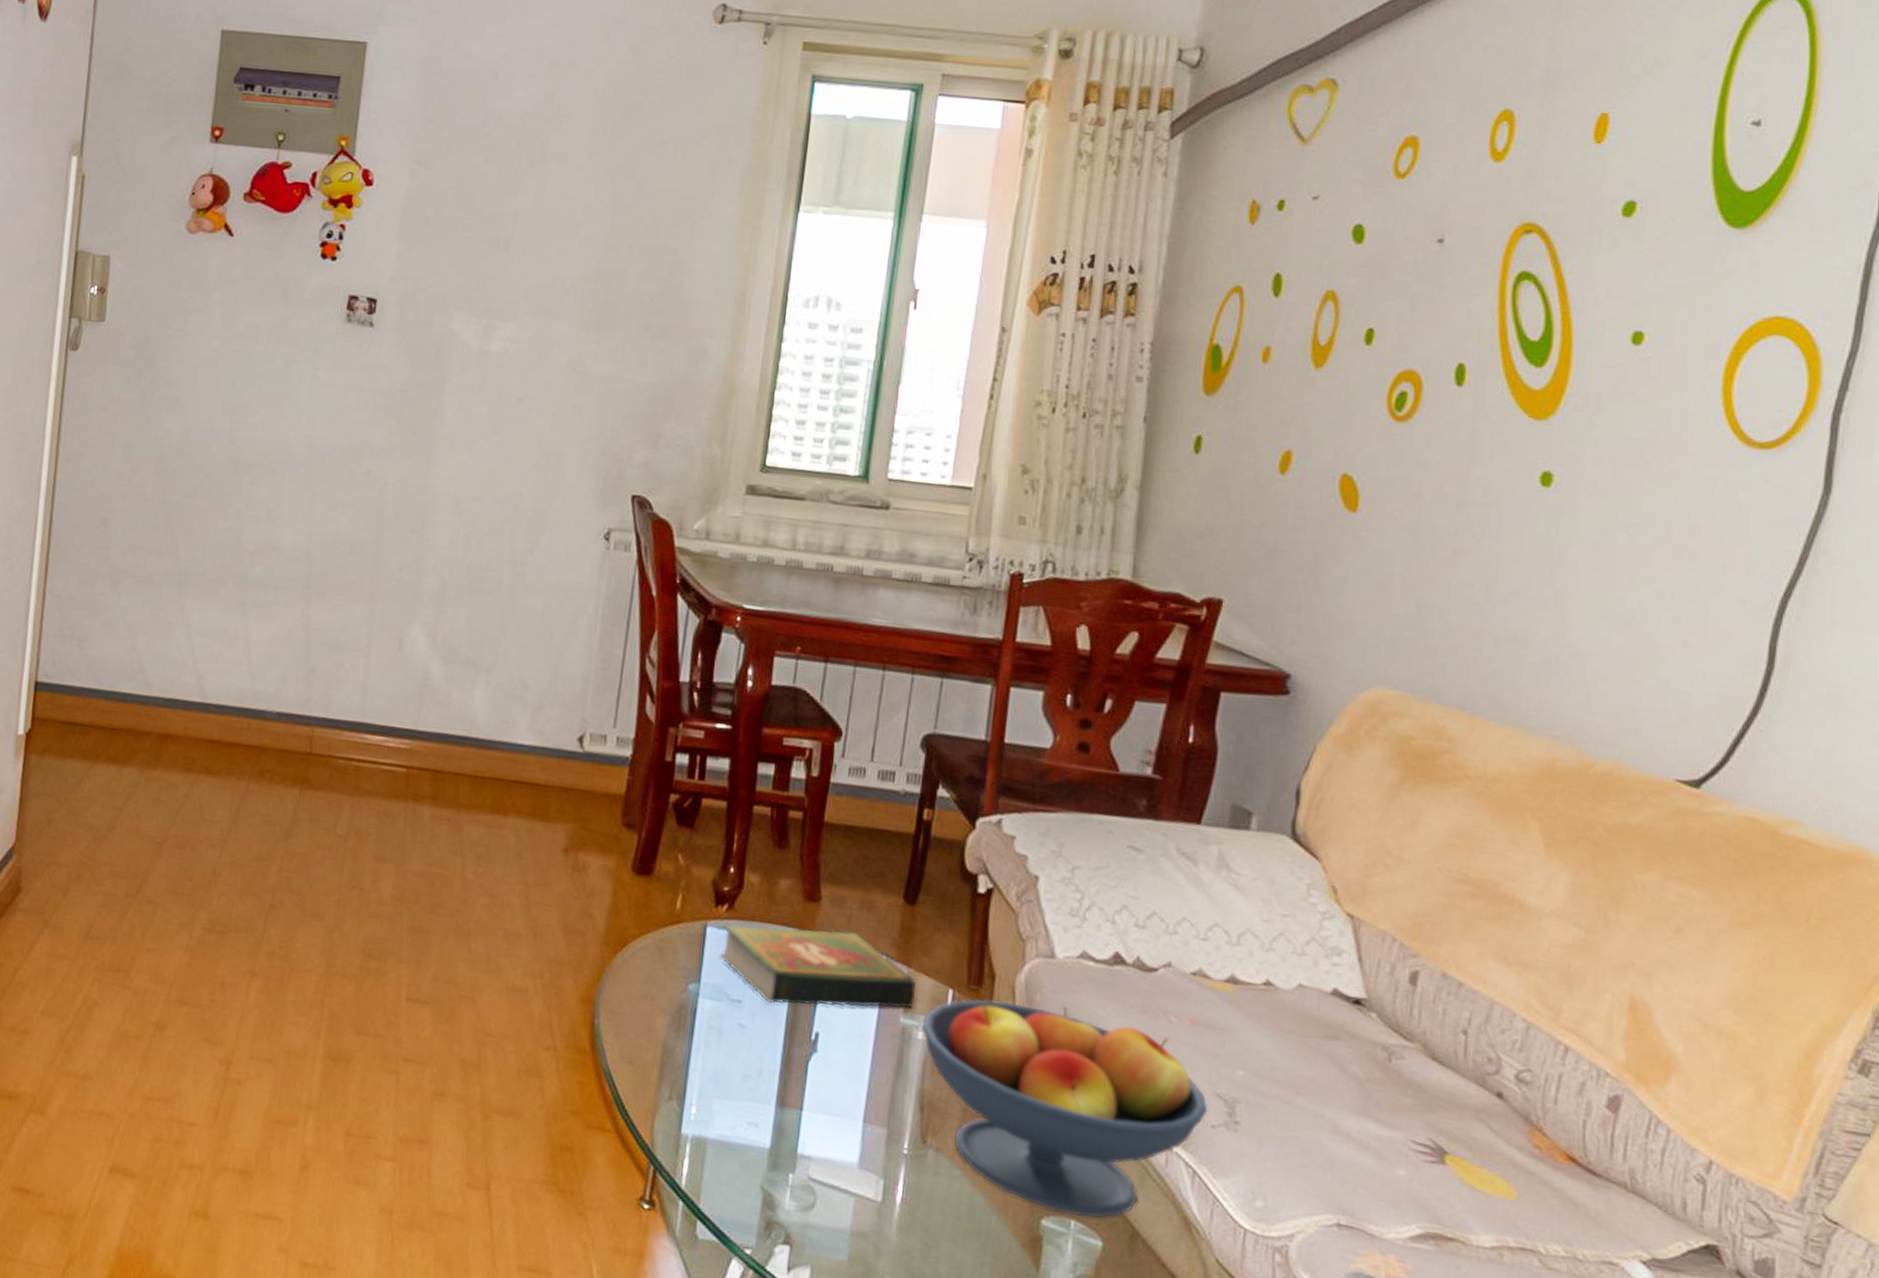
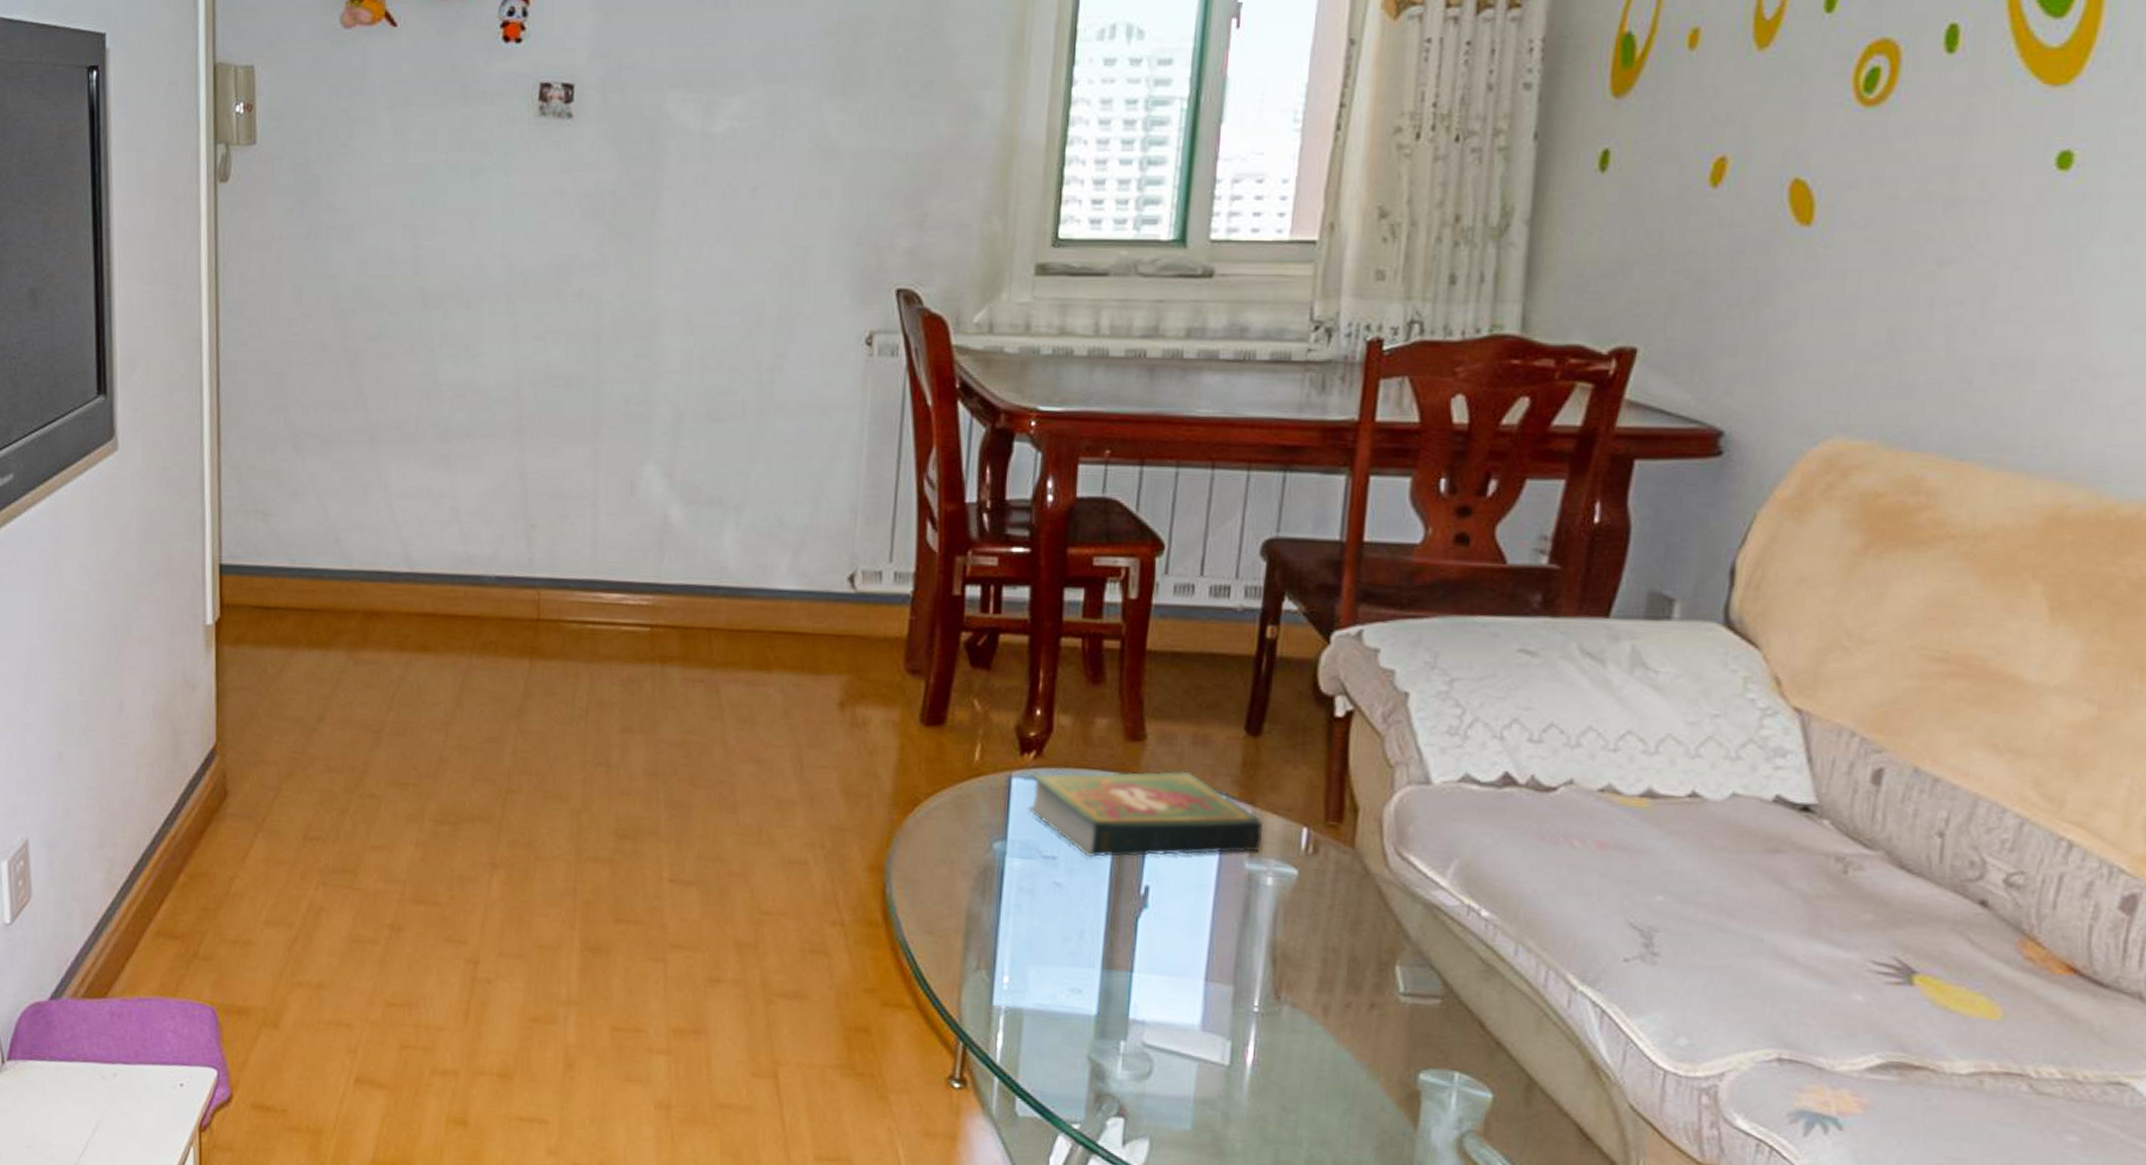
fruit bowl: present [921,999,1208,1219] -> none [1271,836,1620,1069]

